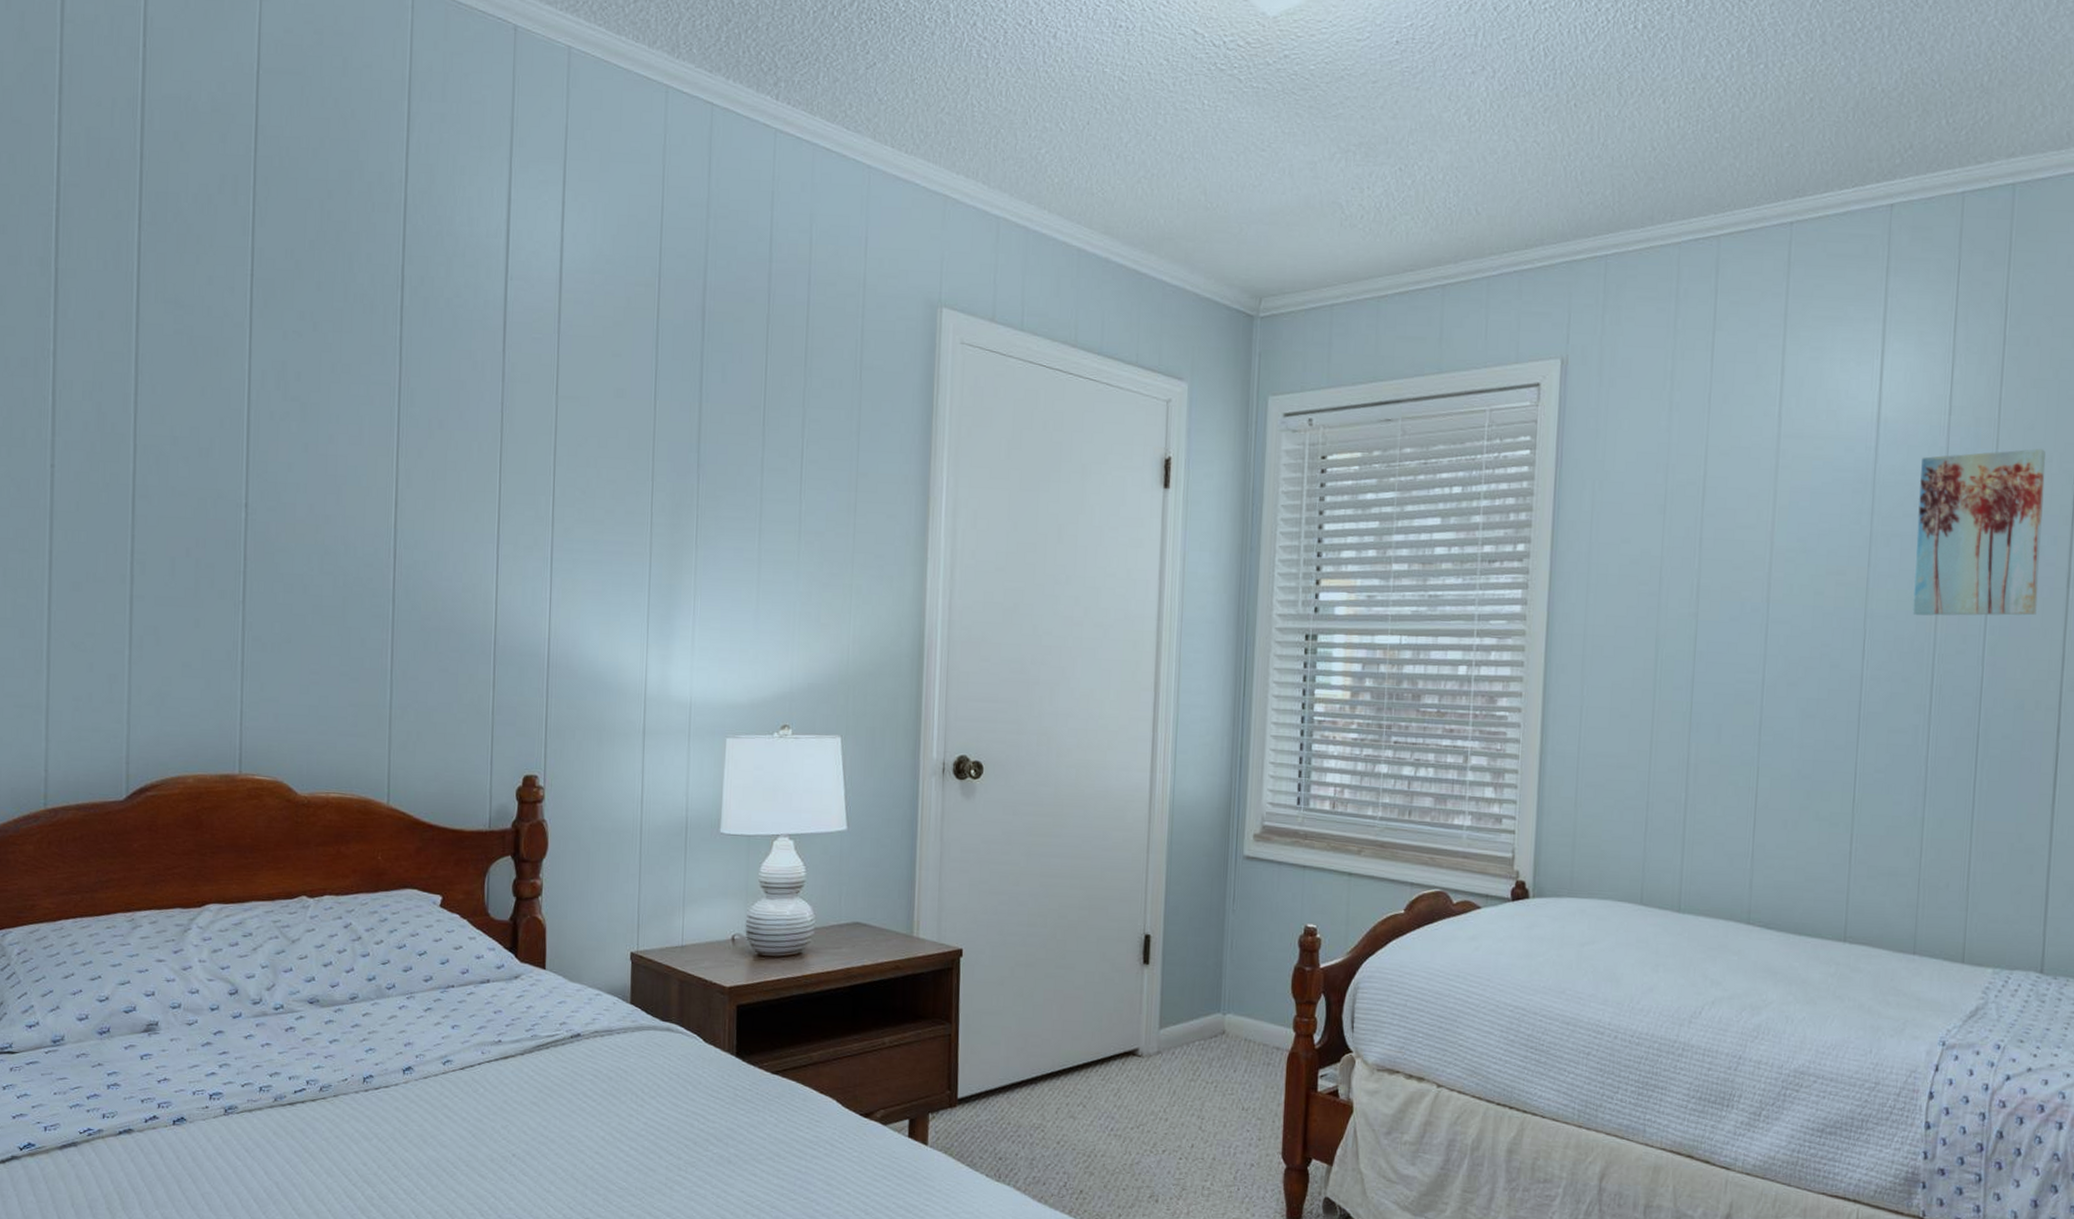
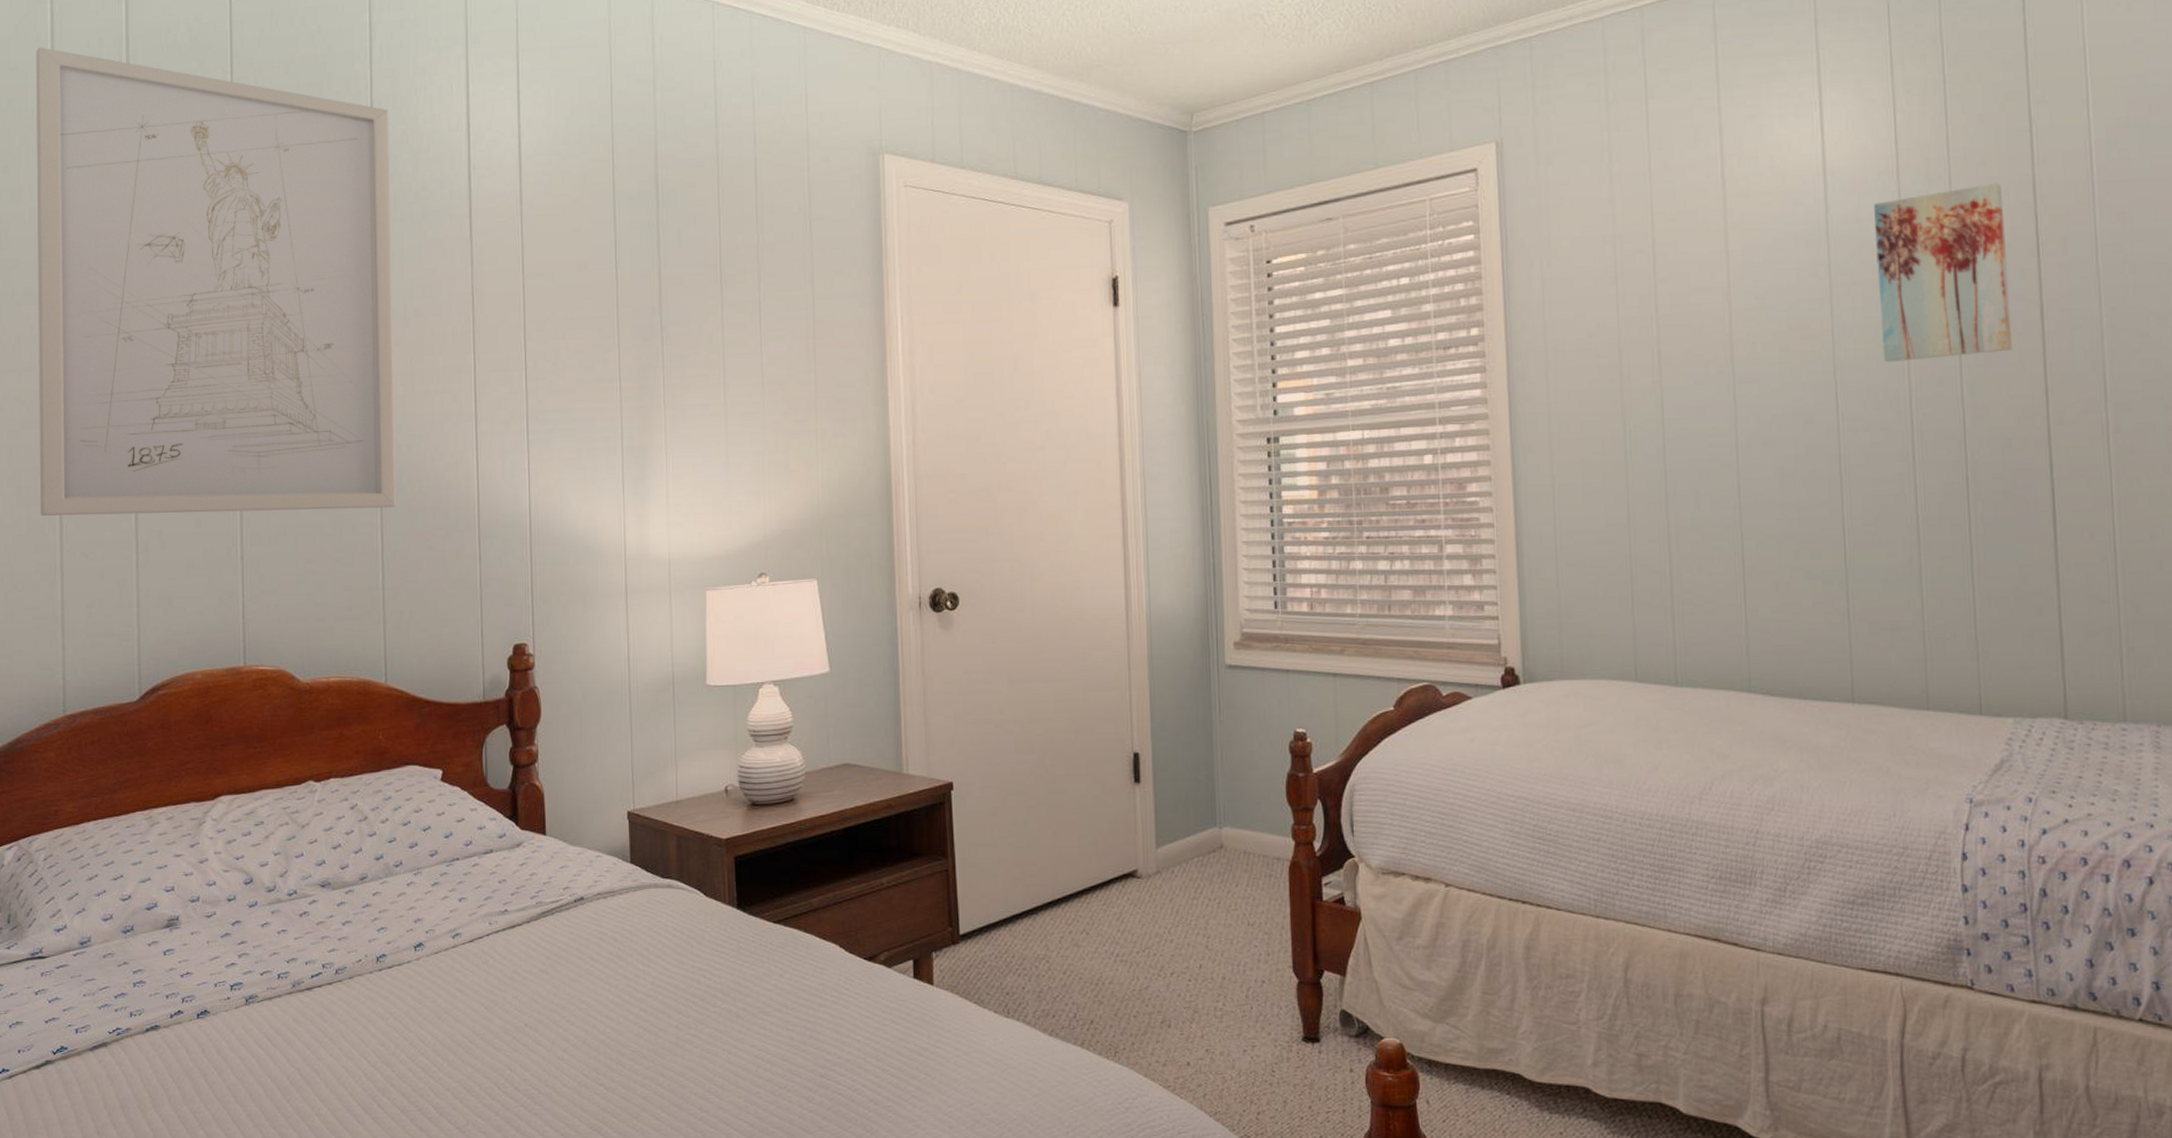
wall art: none [27,100,423,625] -> present [35,47,396,516]

